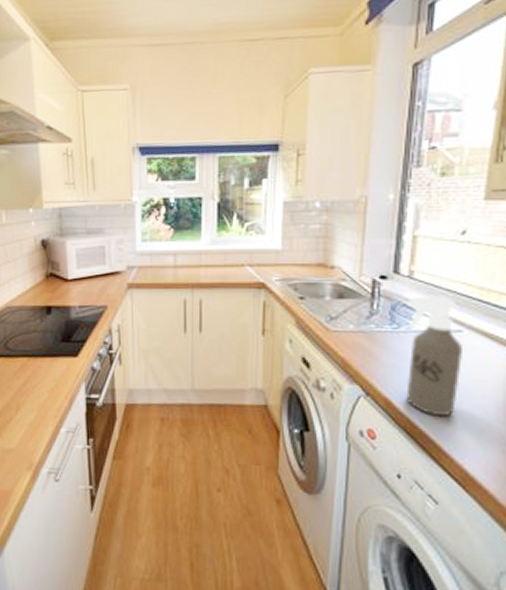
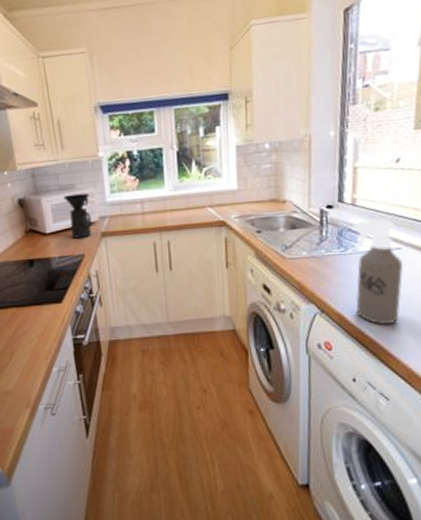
coffee maker: none [90,239,118,288] -> present [64,192,92,238]

